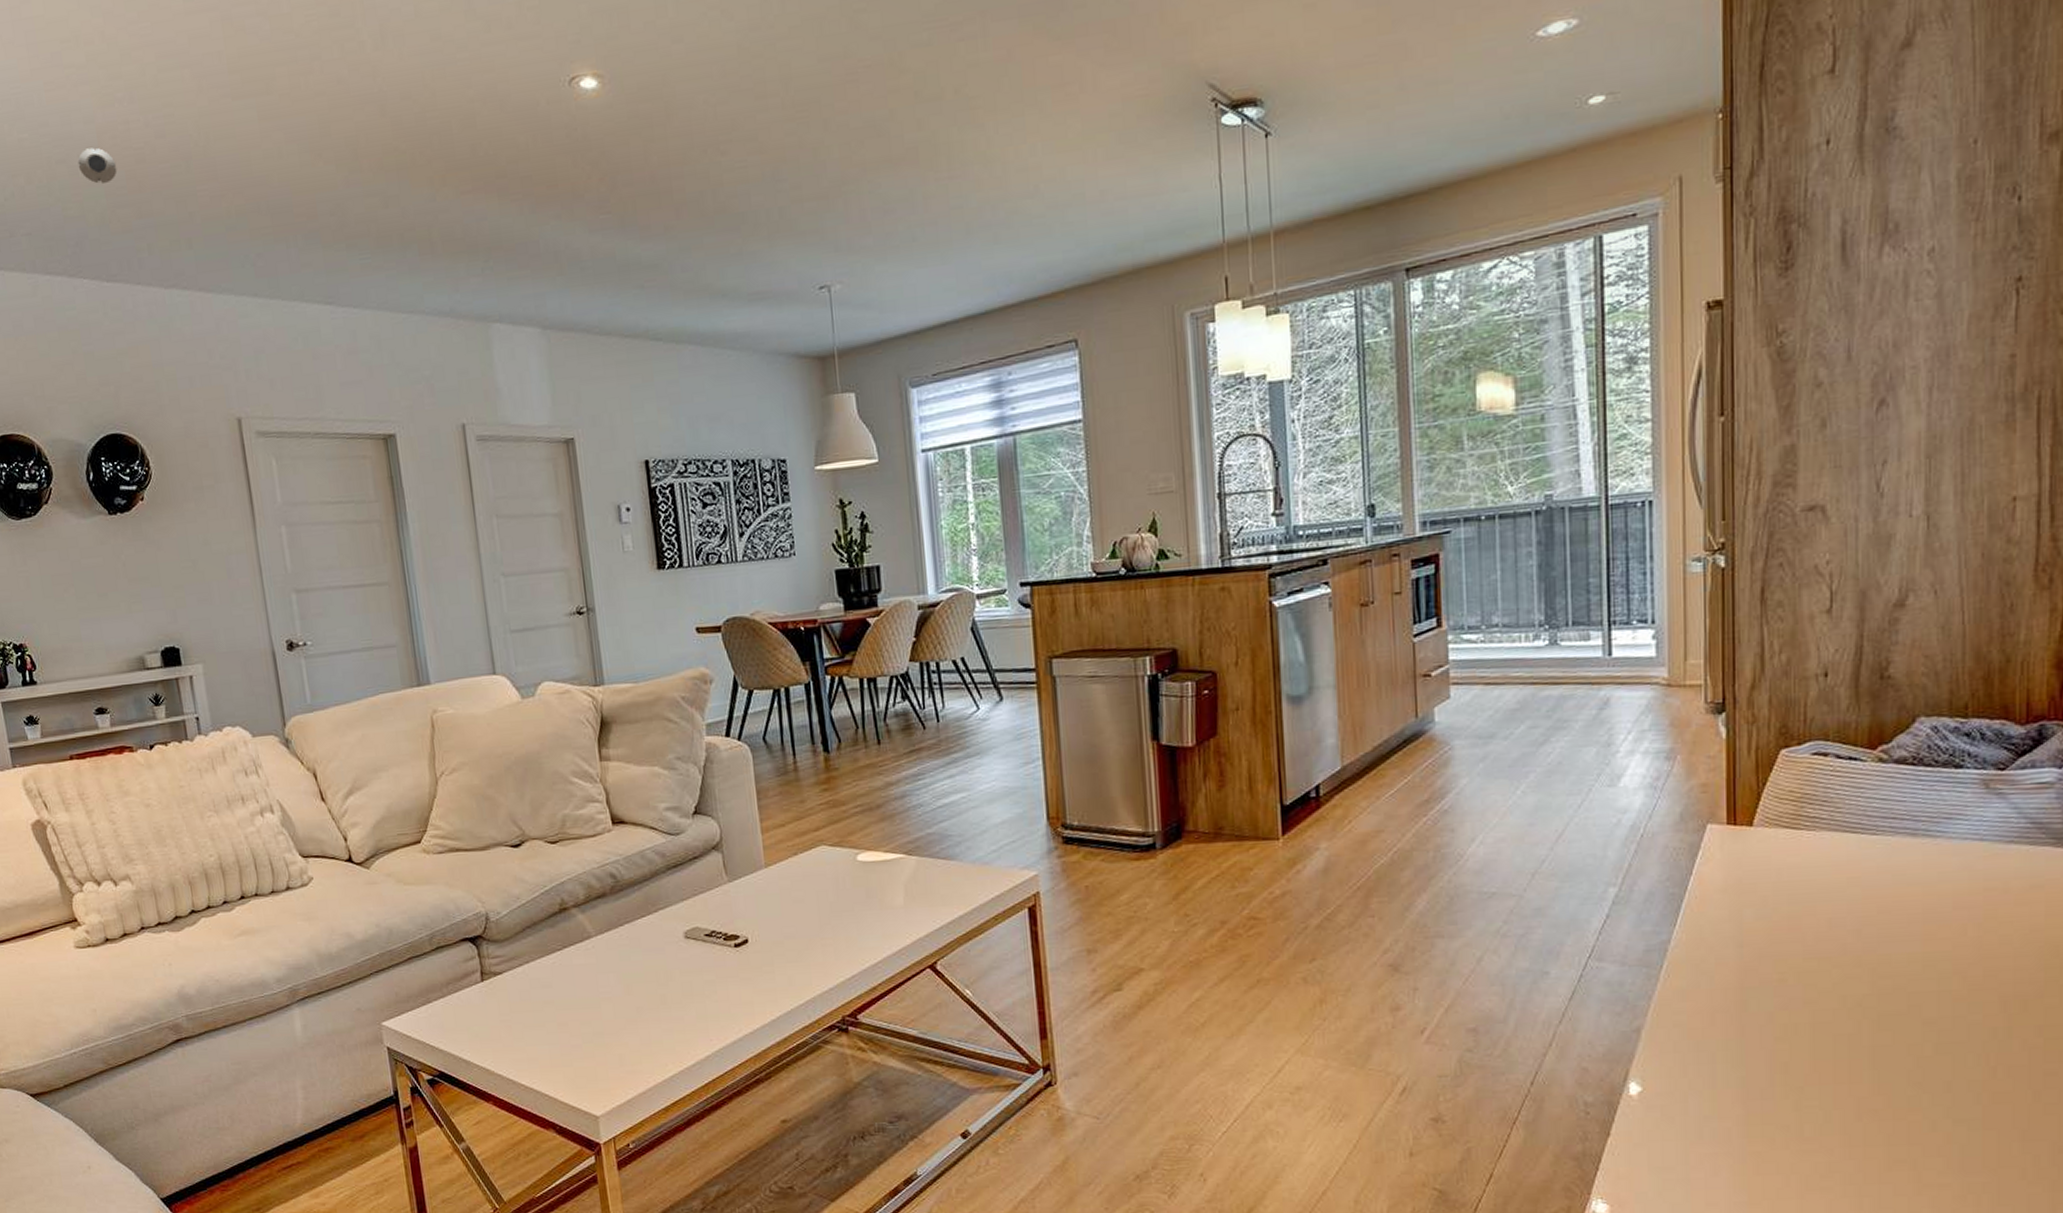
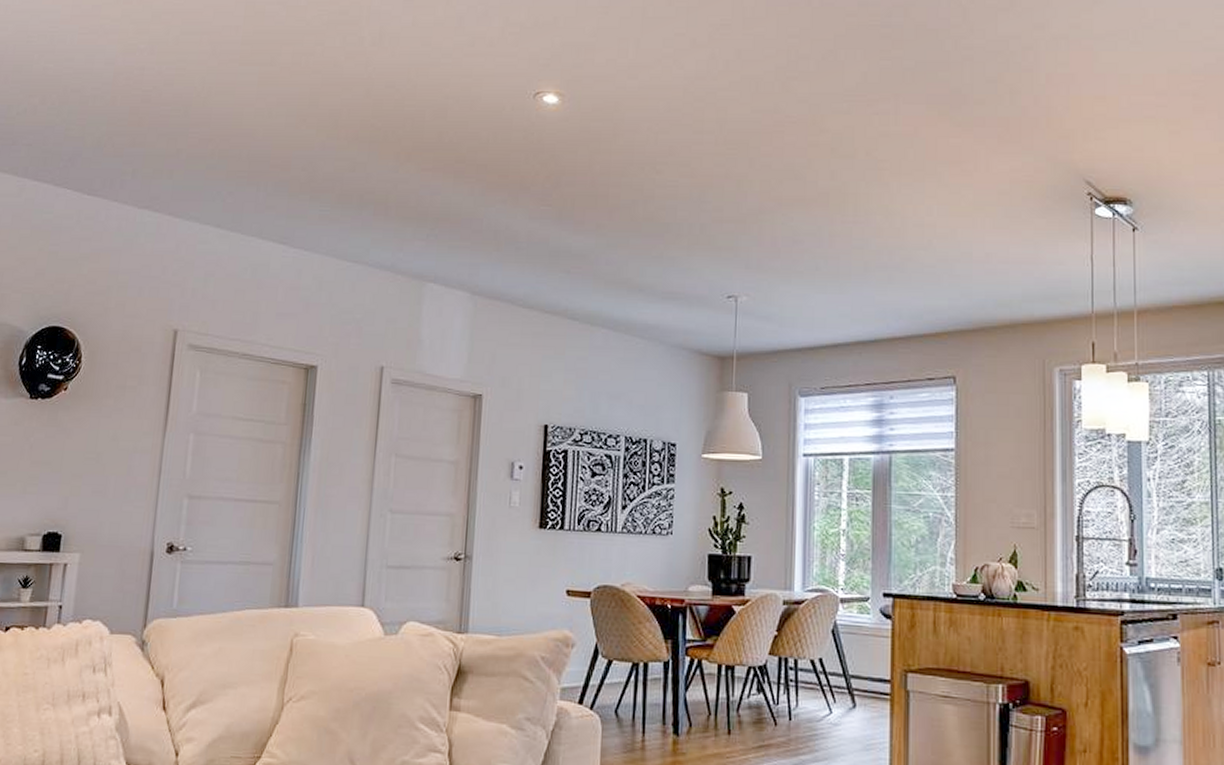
smoke detector: present [77,147,118,185] -> none [89,84,124,115]

